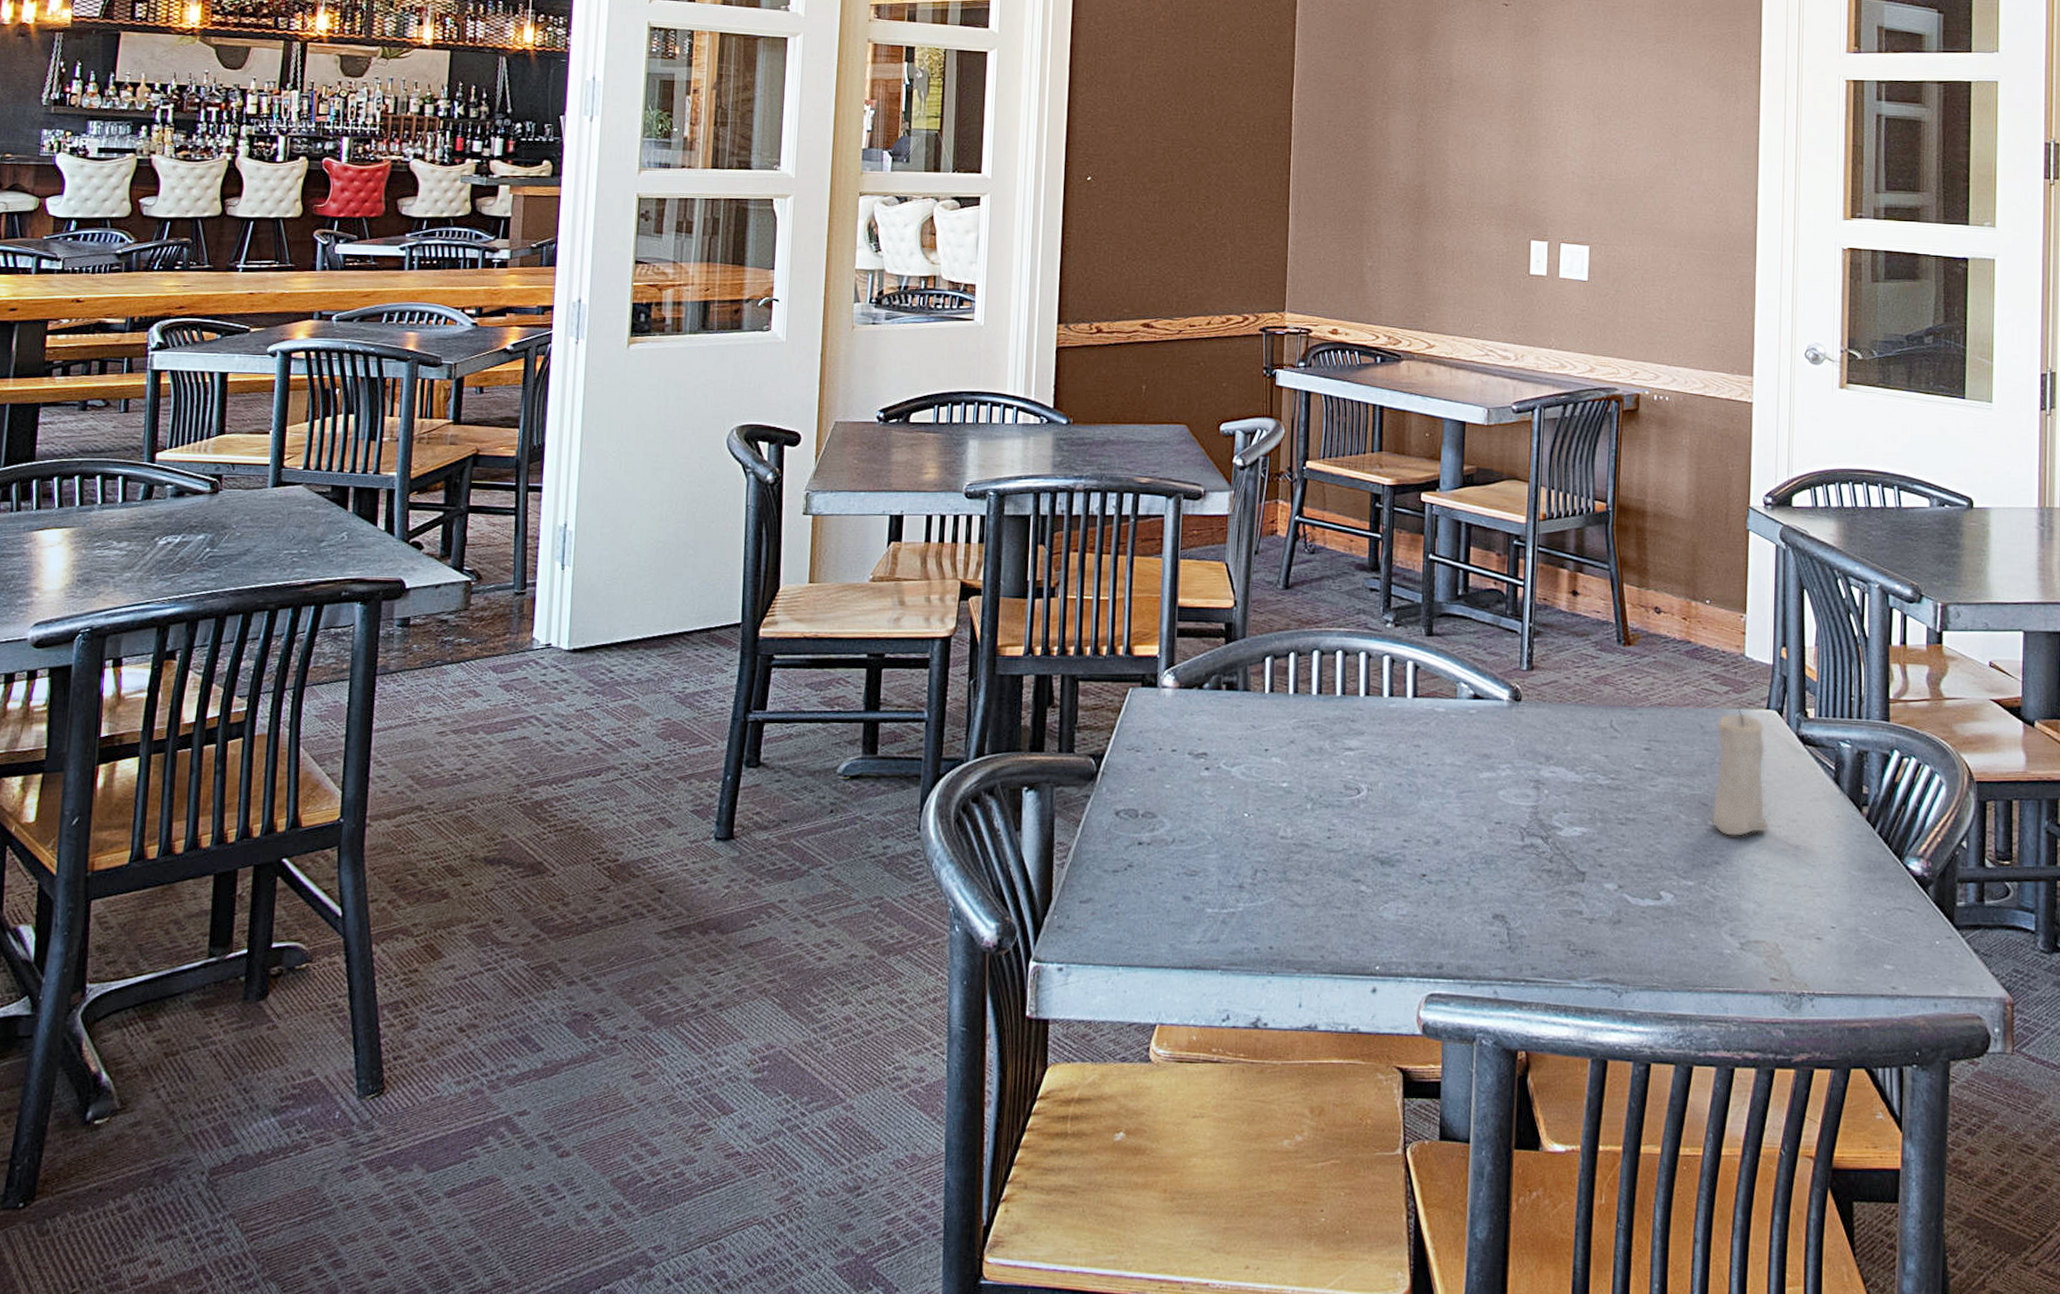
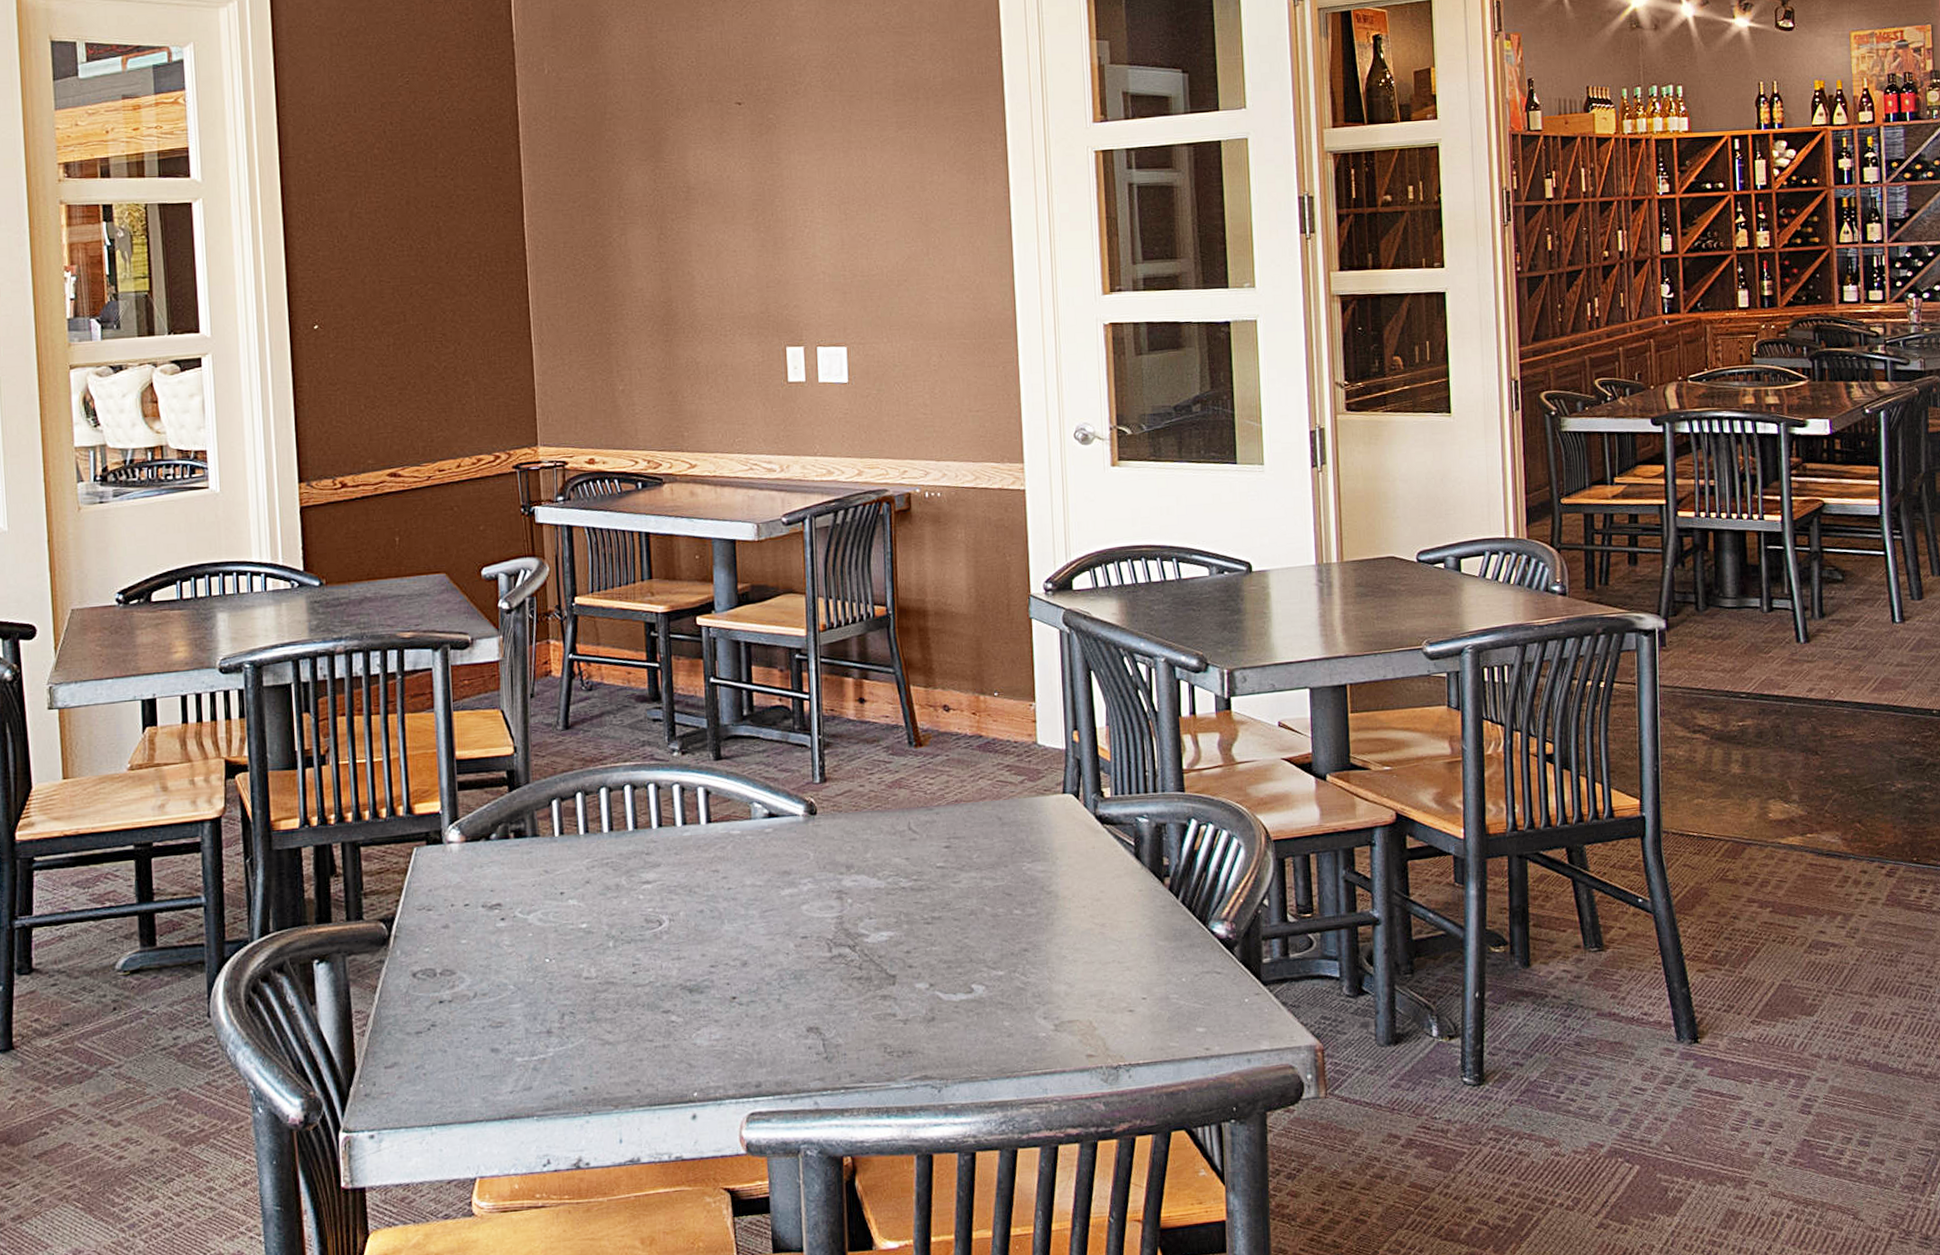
candle: present [1710,706,1769,837] -> none [1014,794,1074,923]

